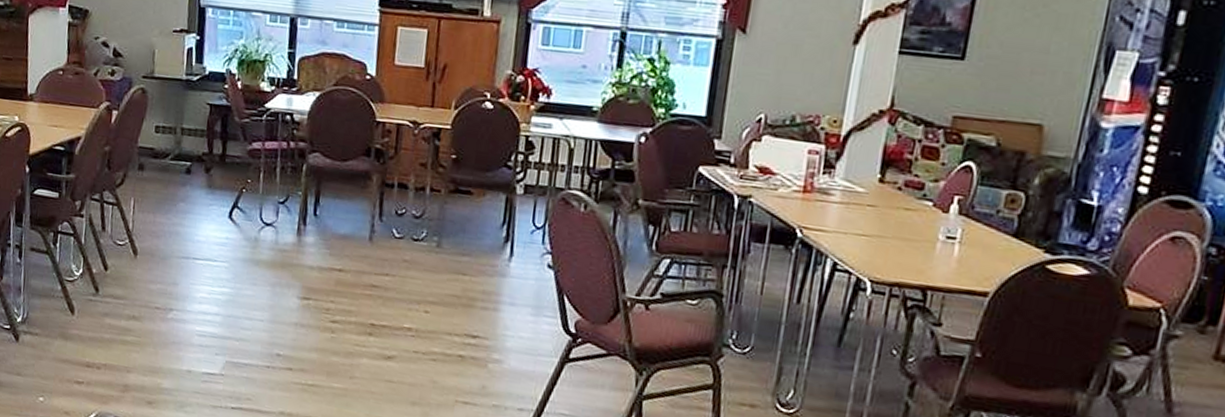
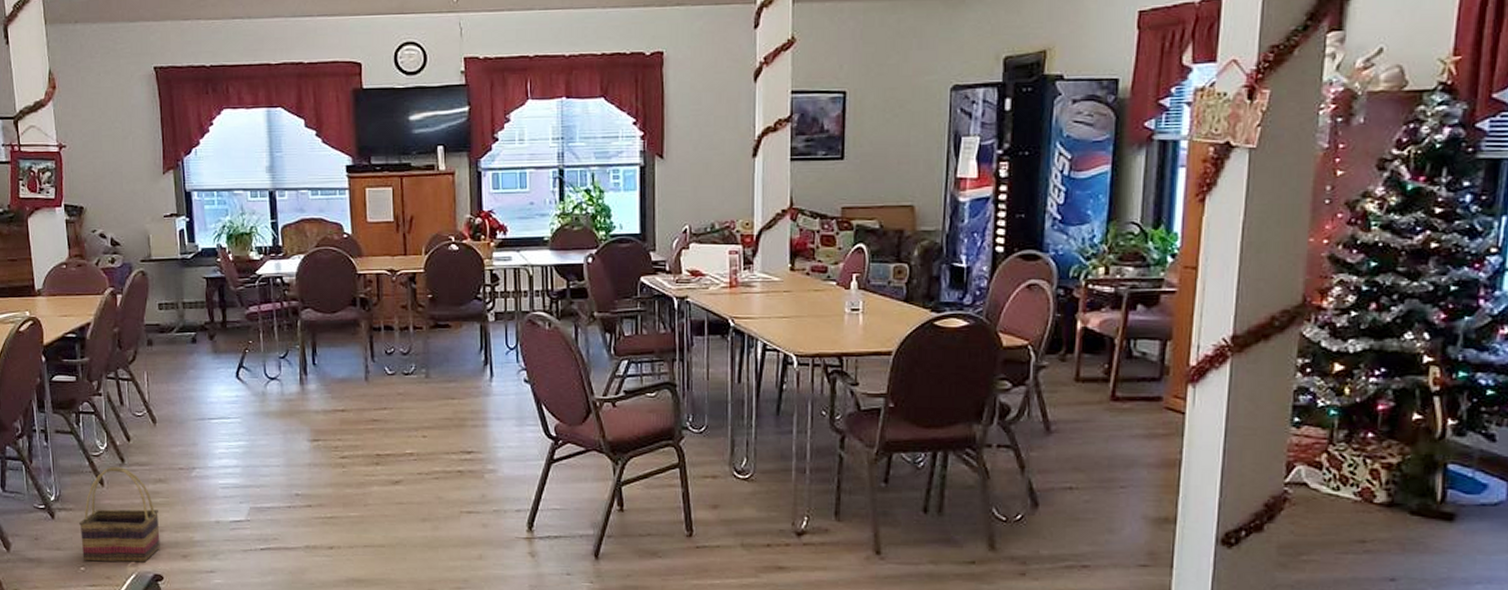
woven basket: none [43,294,128,403] -> present [79,466,160,563]

